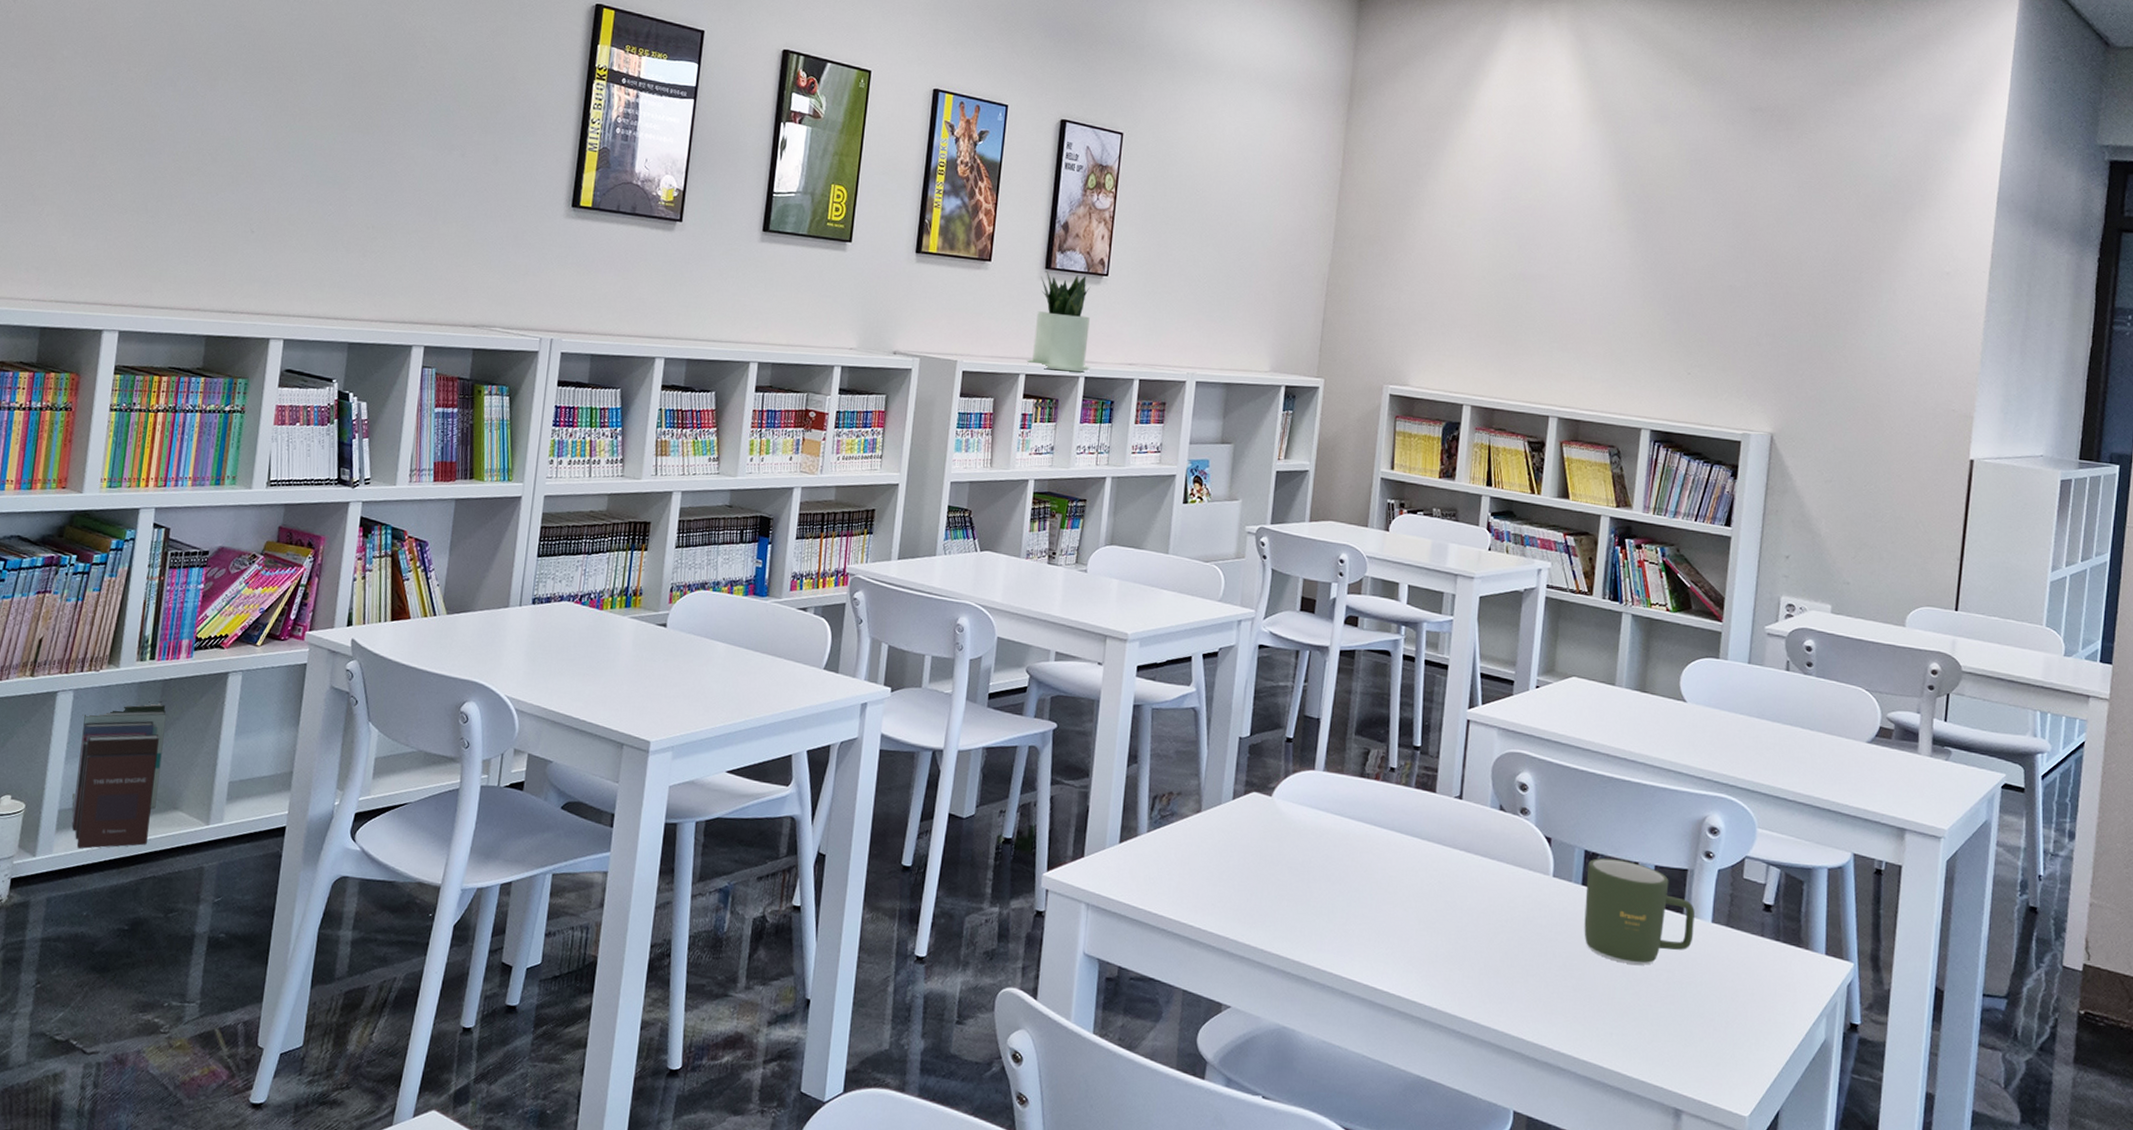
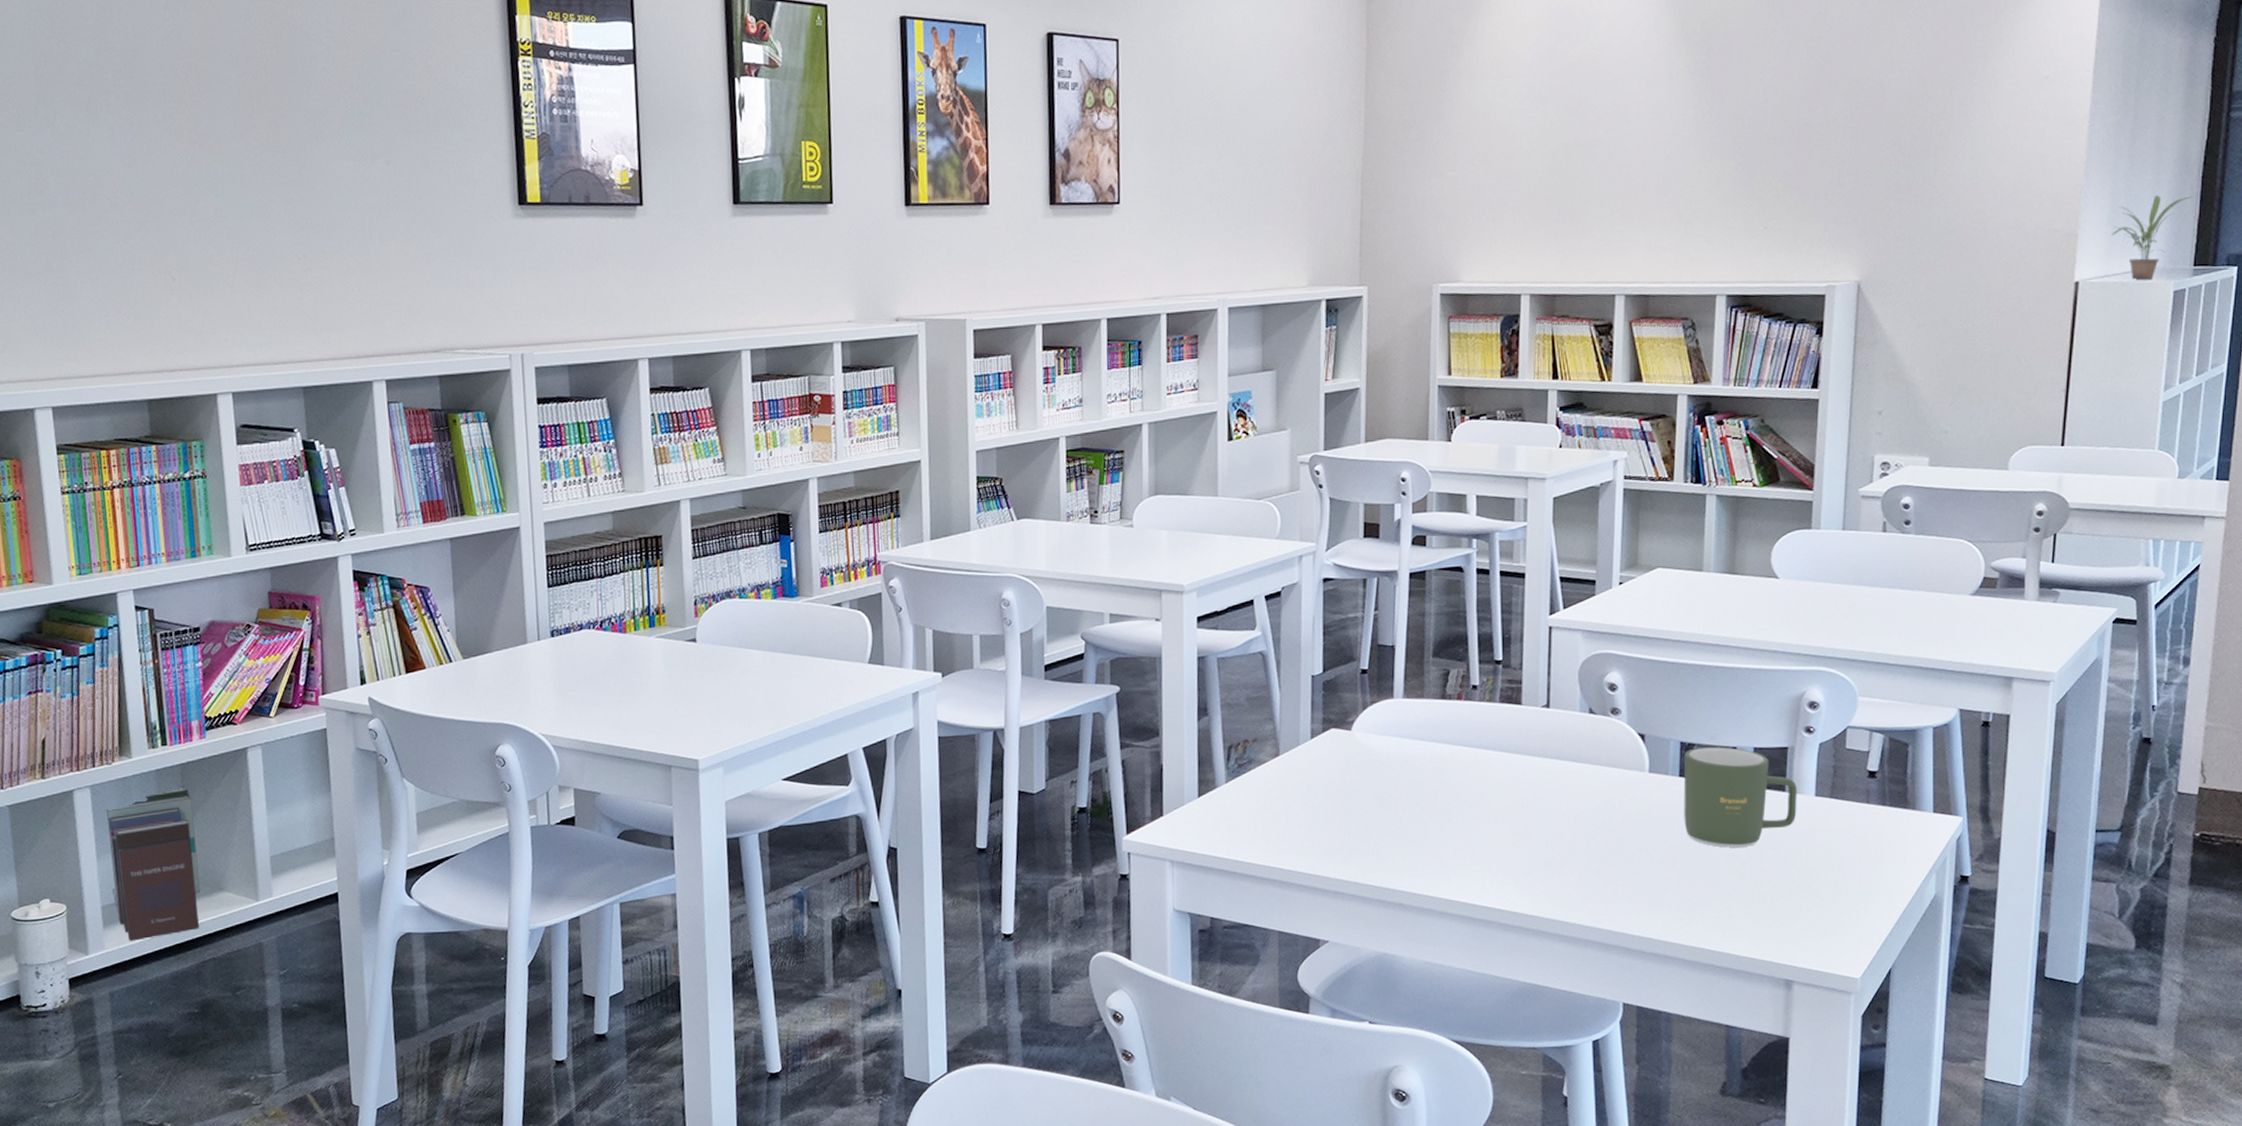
planter: present [1026,271,1091,373] -> none [1041,206,1113,316]
potted plant: none [2004,391,2079,468] -> present [2111,195,2193,282]

